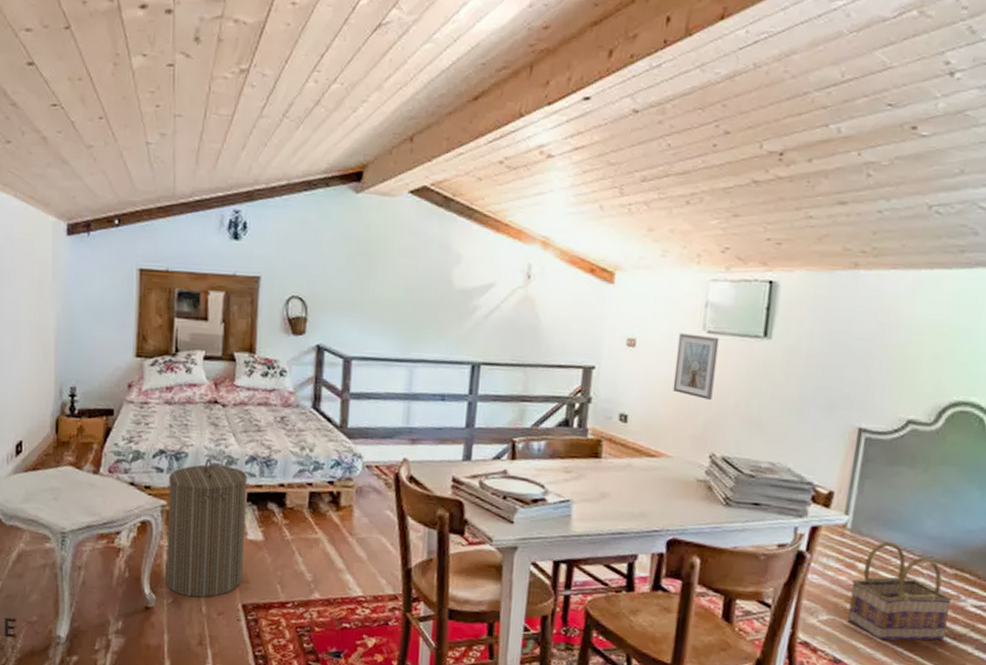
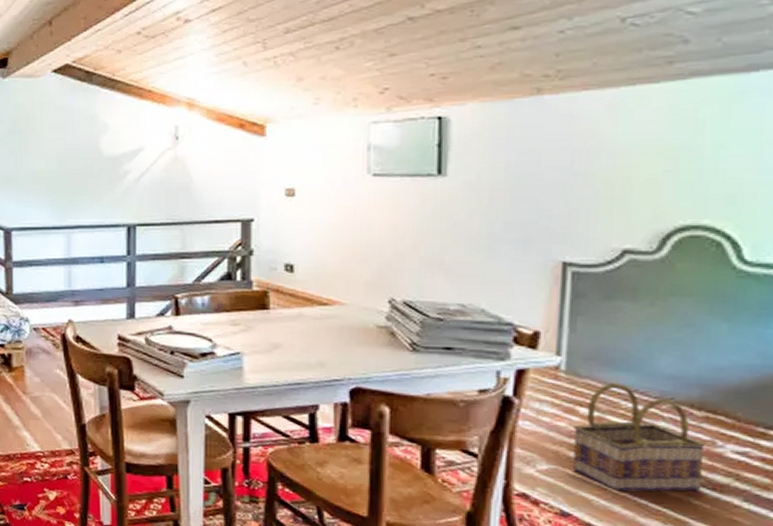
picture frame: present [672,333,719,400] -> none [340,178,387,243]

